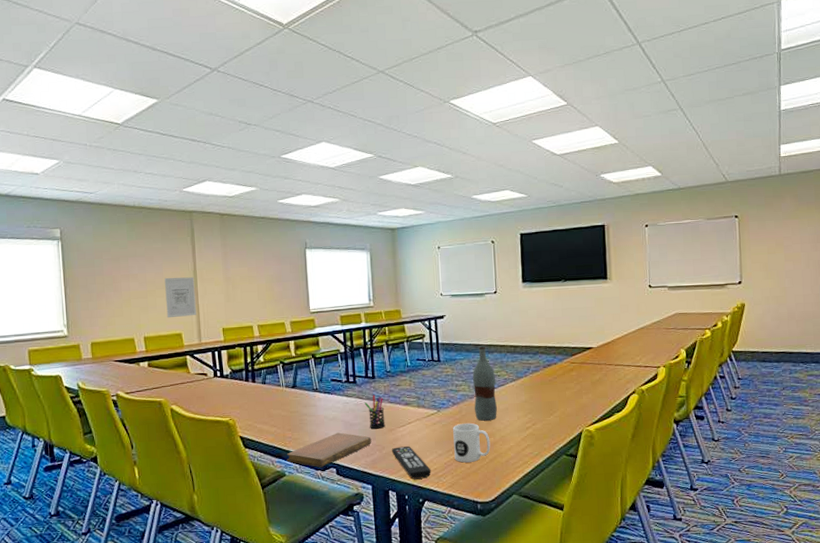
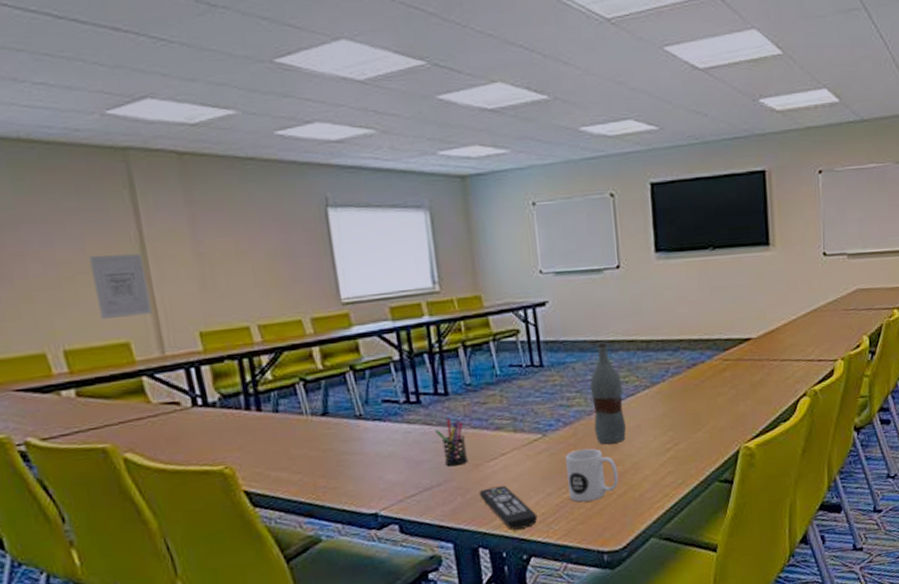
notebook: present [286,432,372,468] -> none [321,474,450,526]

